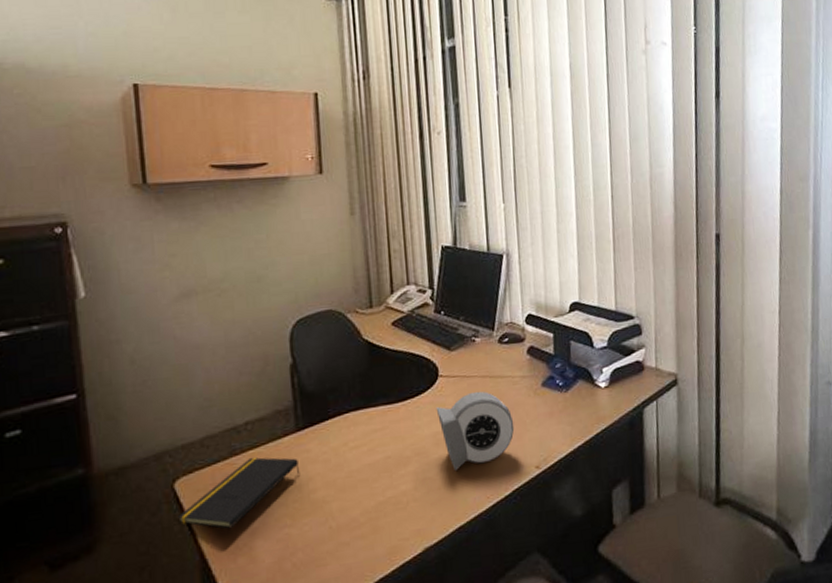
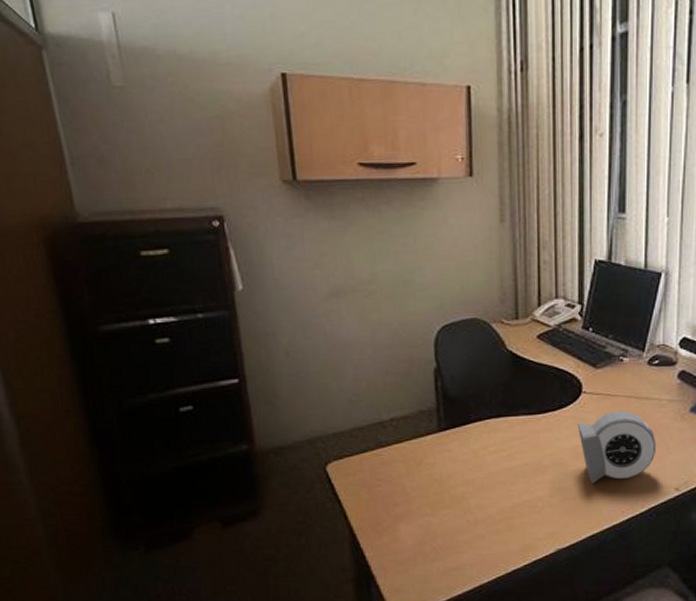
notepad: present [178,457,301,529] -> none [330,452,442,511]

